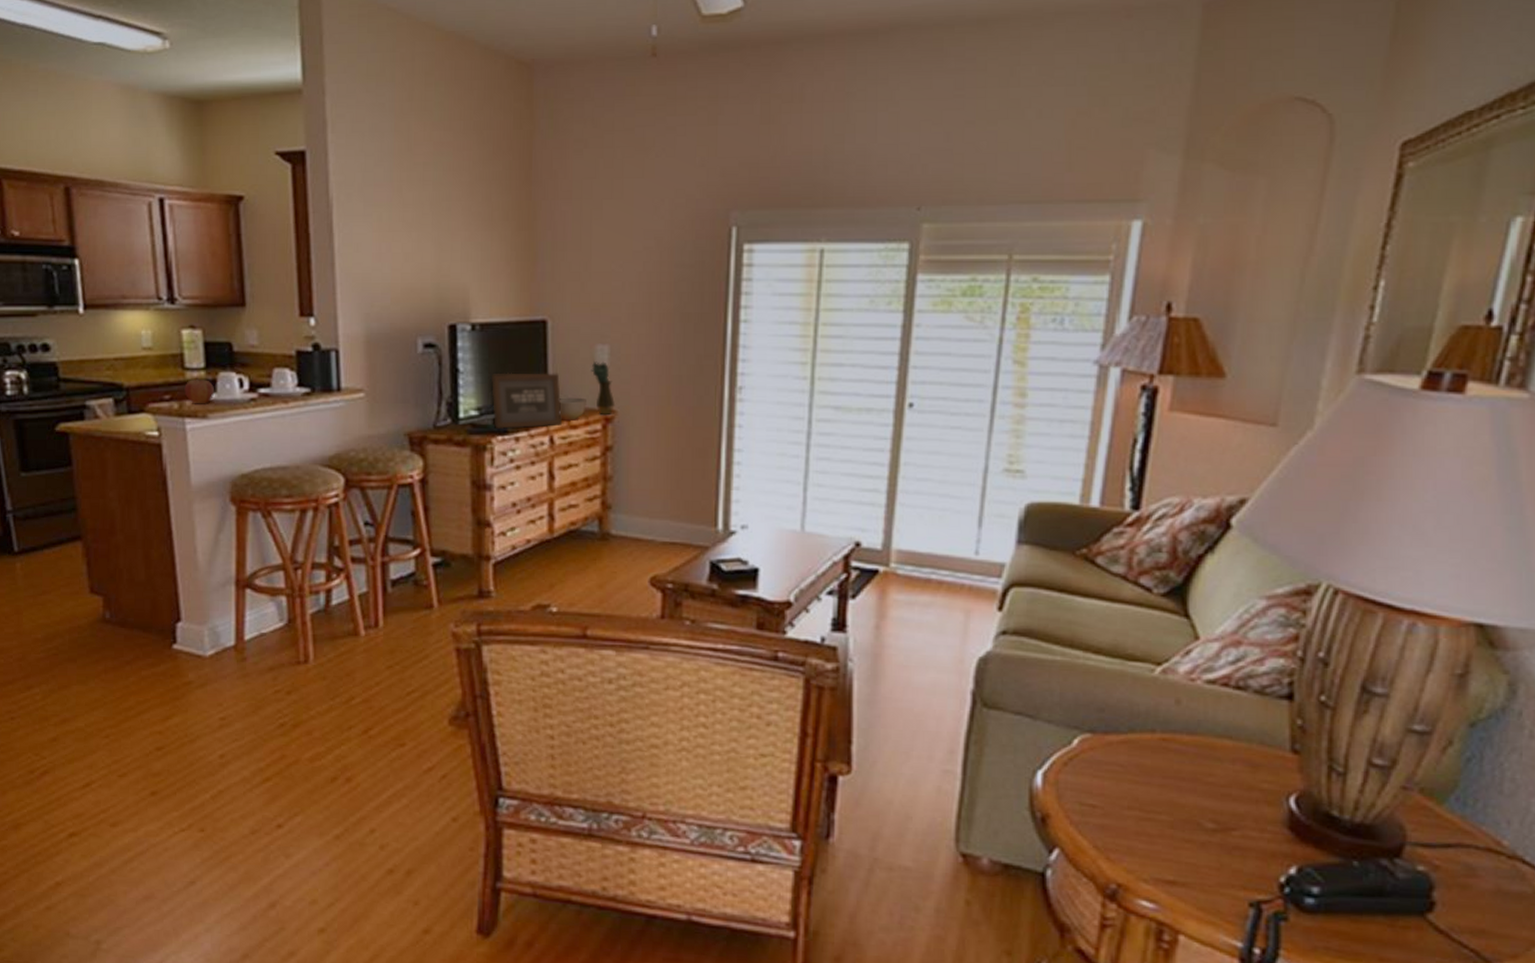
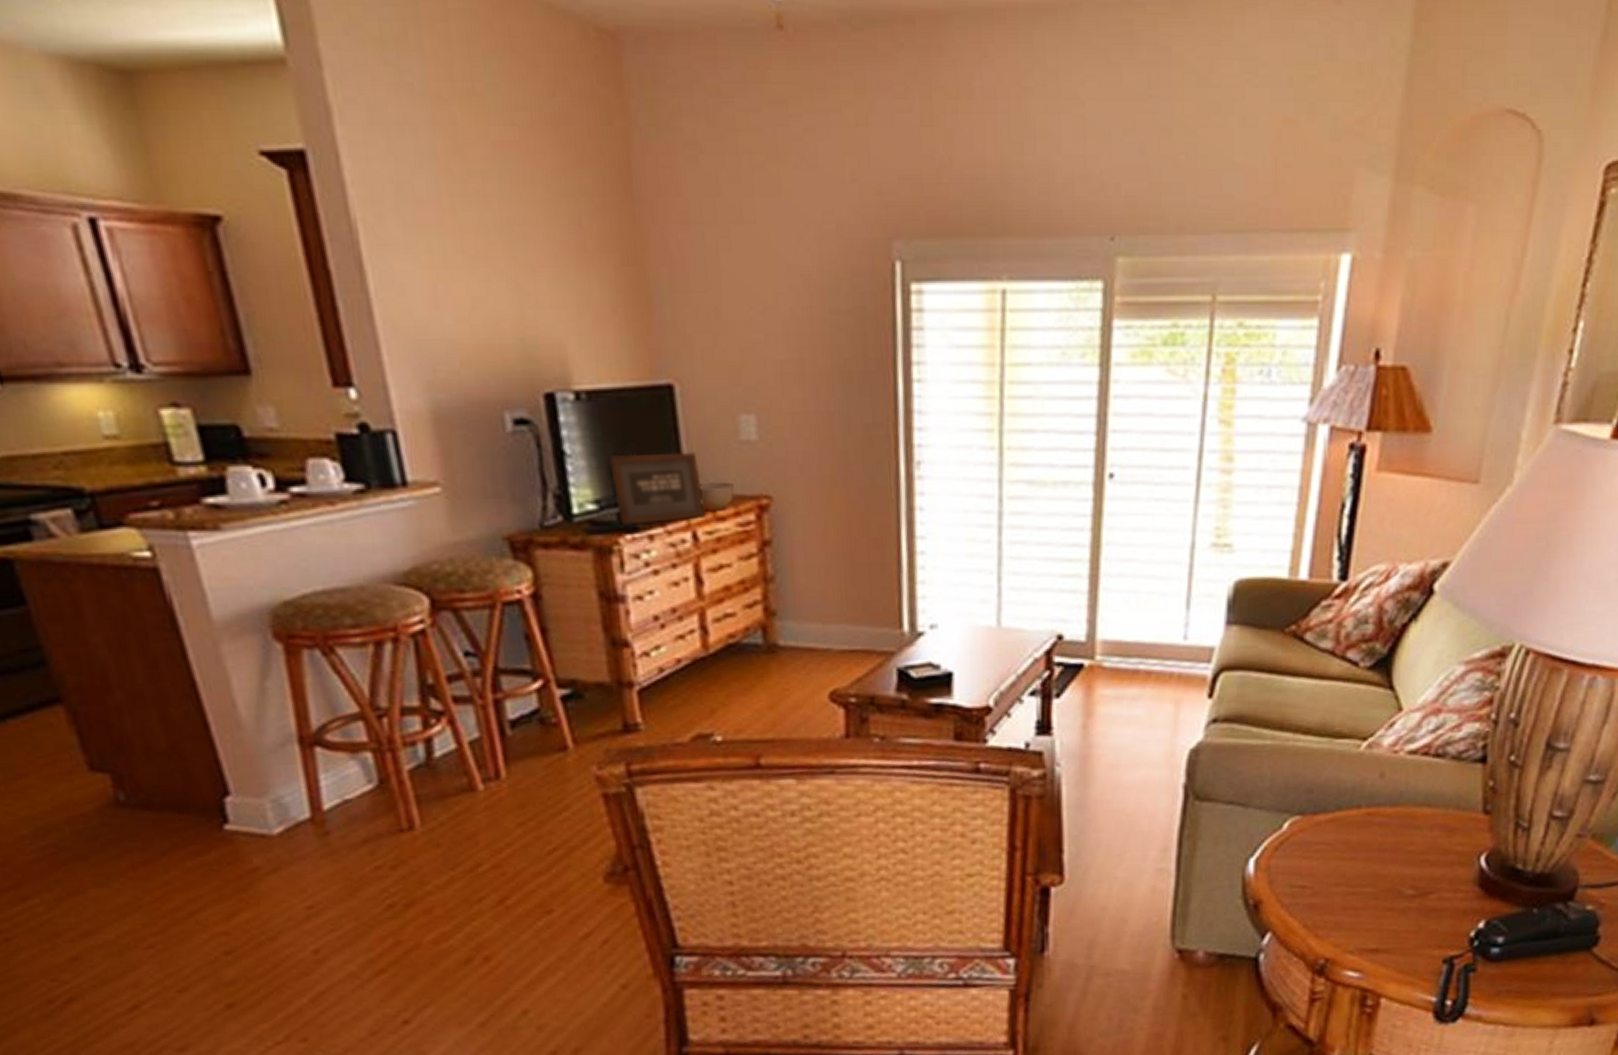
fruit: present [184,377,215,404] -> none [178,474,226,512]
vase: present [591,360,615,416] -> none [735,434,769,503]

